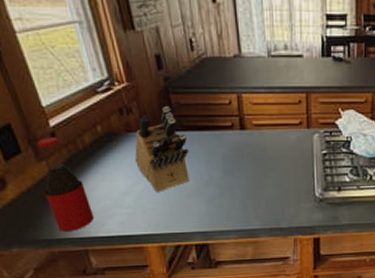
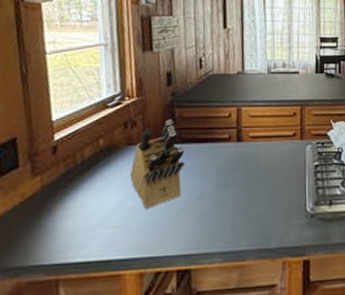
bottle: present [36,138,95,232] -> none [30,151,76,257]

